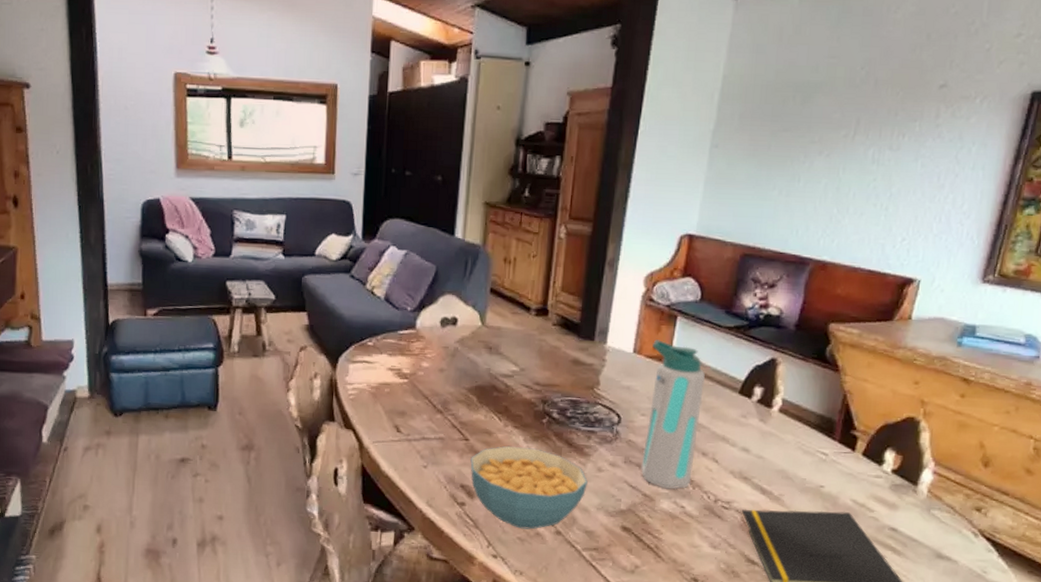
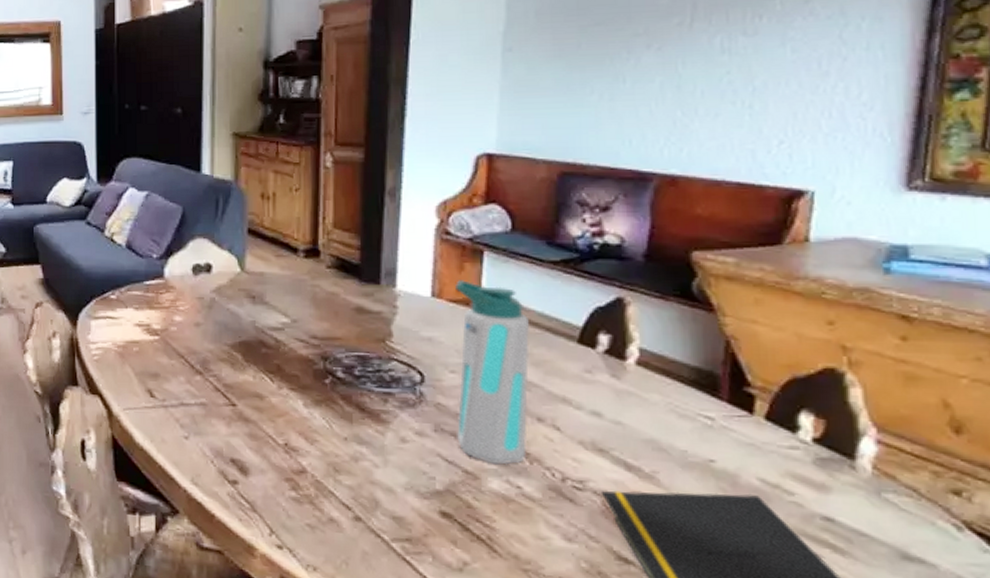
cereal bowl: present [470,445,588,530] -> none [240,411,389,514]

